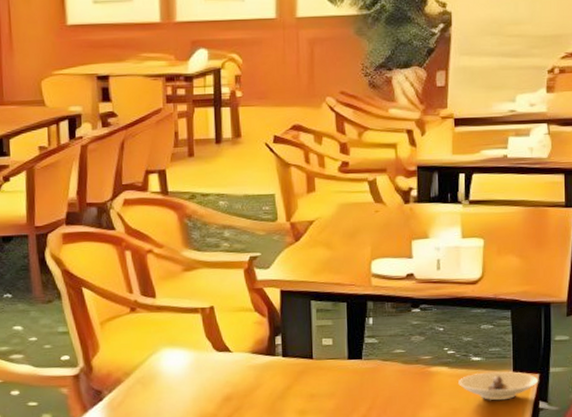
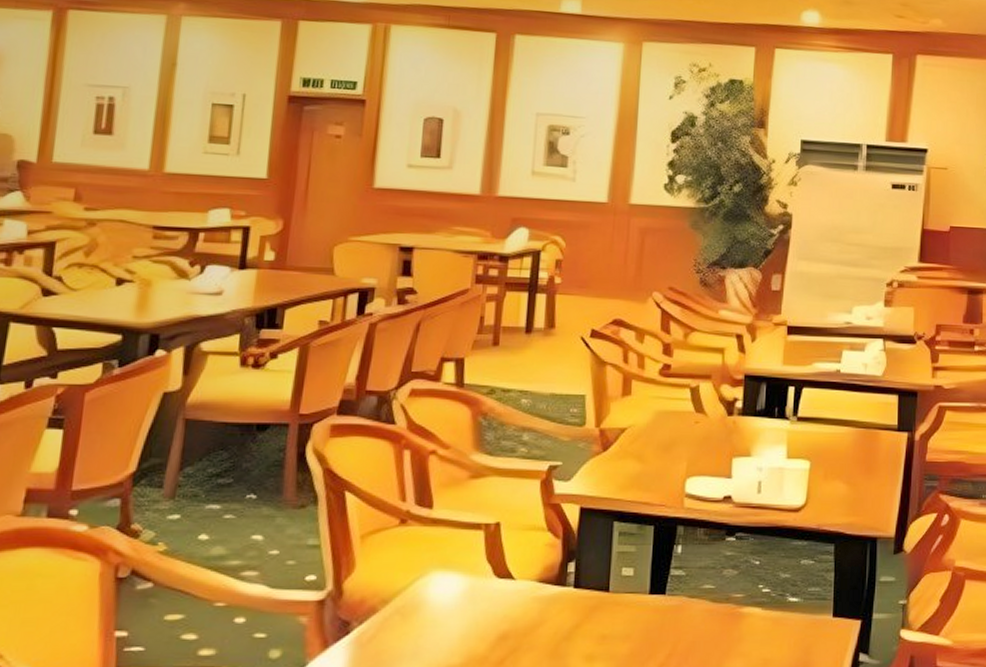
saucer: present [458,371,539,401] -> none [772,615,861,651]

